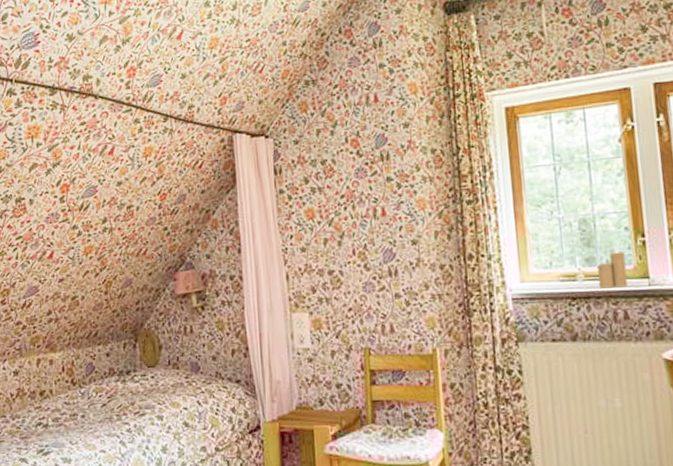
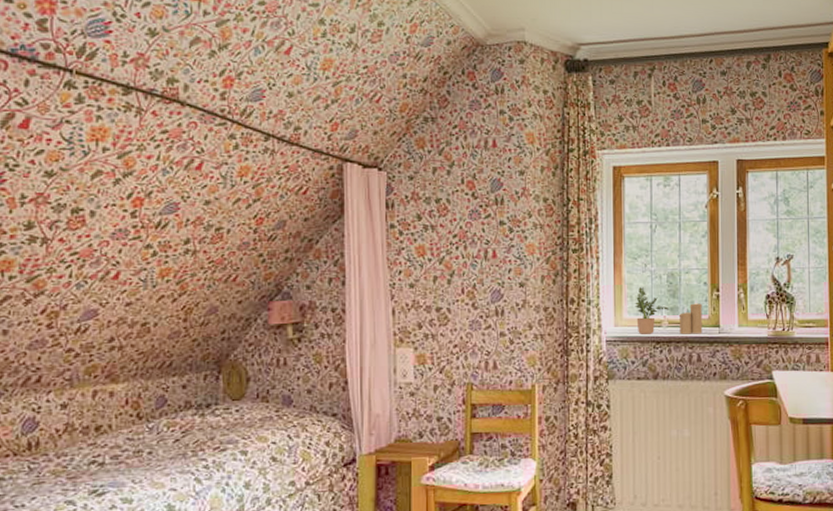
potted plant: none [542,237,585,292] -> present [635,287,669,336]

